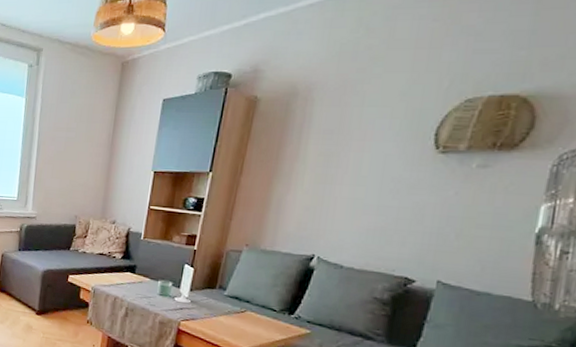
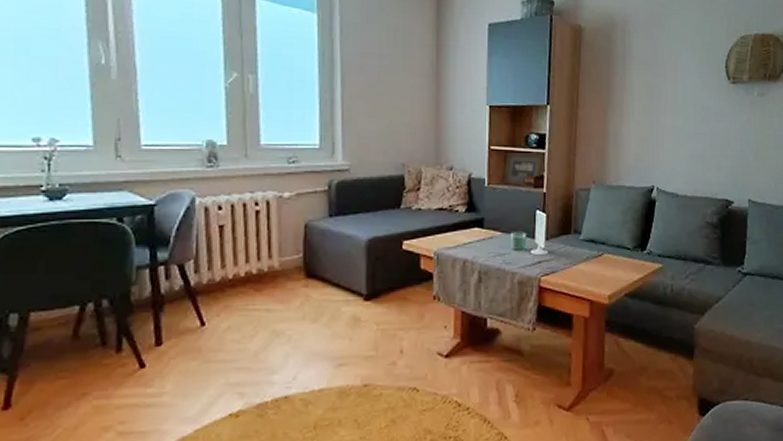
picture frame: none [157,211,199,245] -> present [503,151,543,188]

